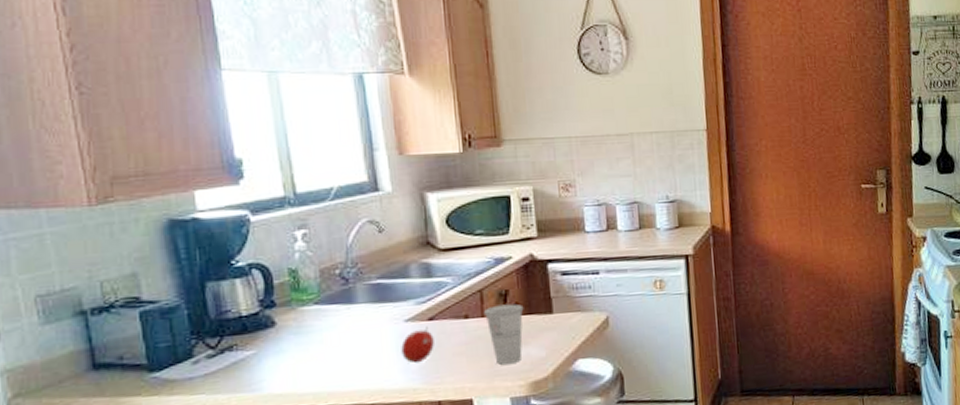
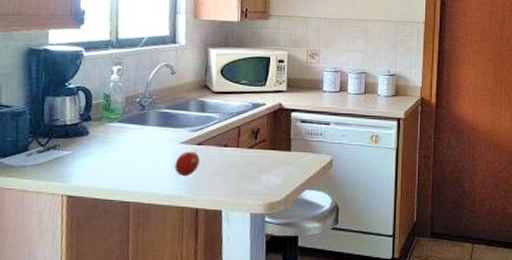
cup: present [483,303,524,365] -> none [238,139,270,186]

